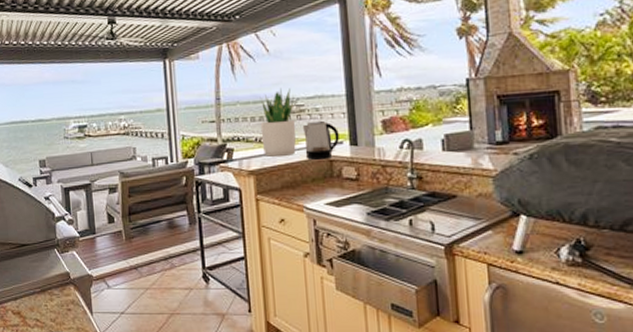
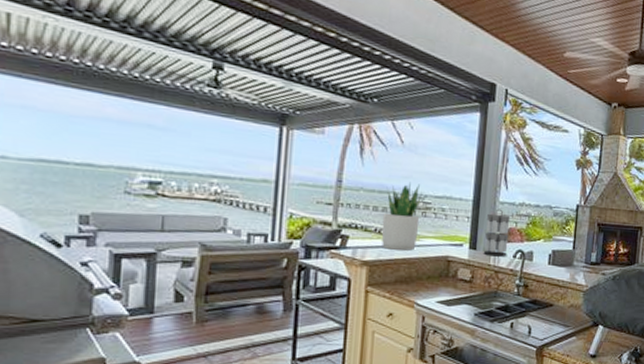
kettle: present [303,120,339,160] -> none [424,220,461,259]
spice rack: none [364,98,393,150] -> present [483,208,511,257]

